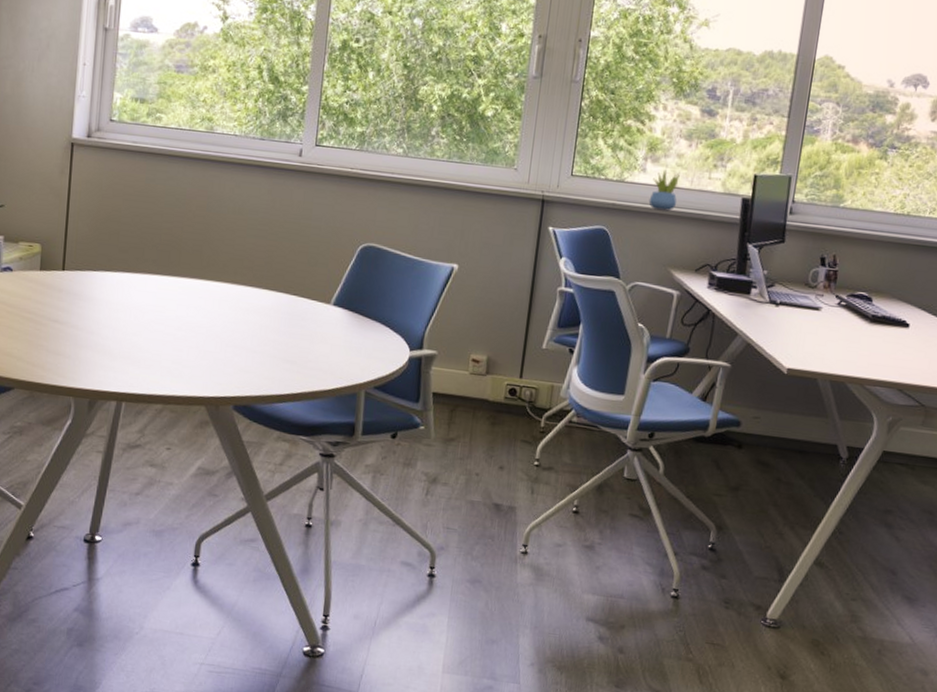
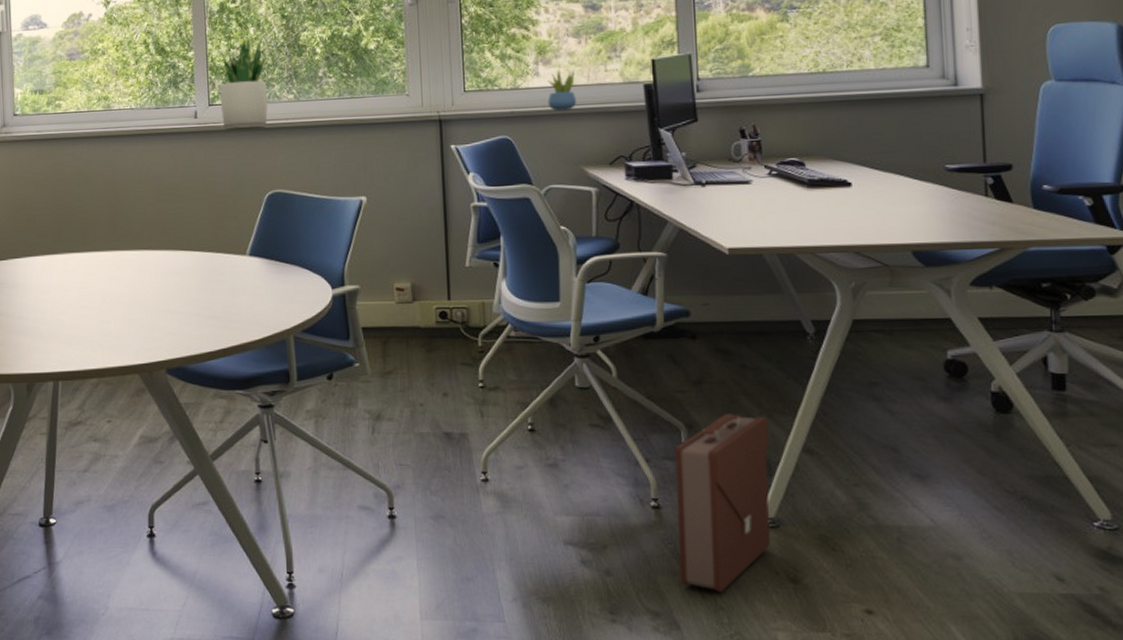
planter: none [327,81,382,179] -> present [220,37,268,131]
briefcase: none [683,521,791,679] -> present [675,414,770,592]

